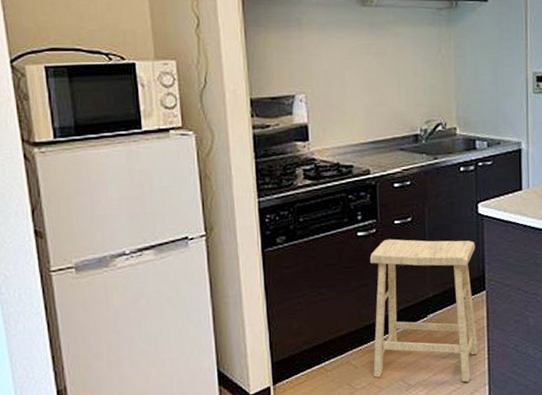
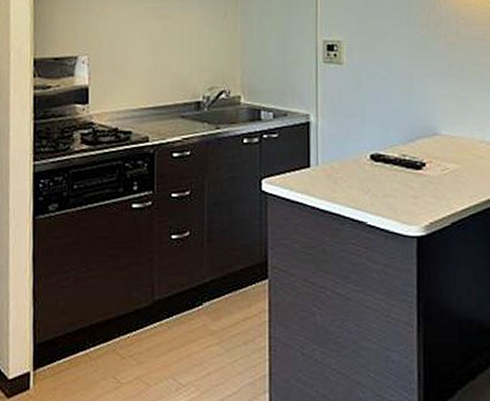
stool: present [369,239,478,382] -> none [141,213,258,387]

